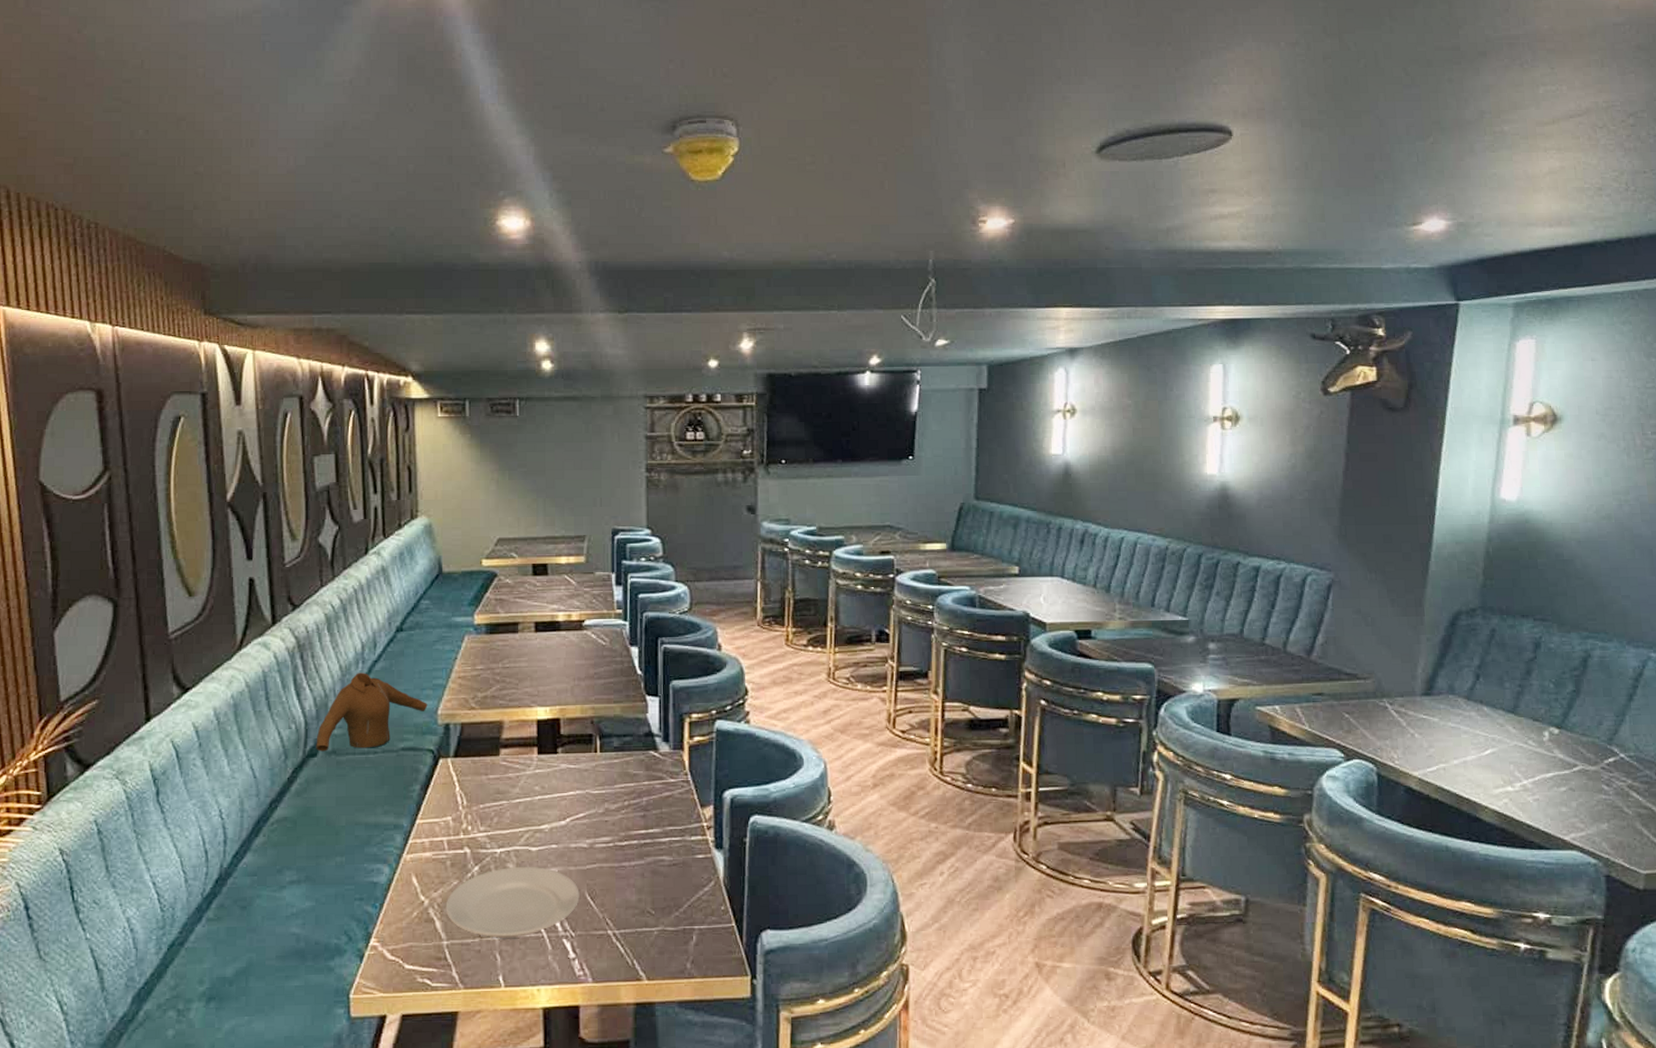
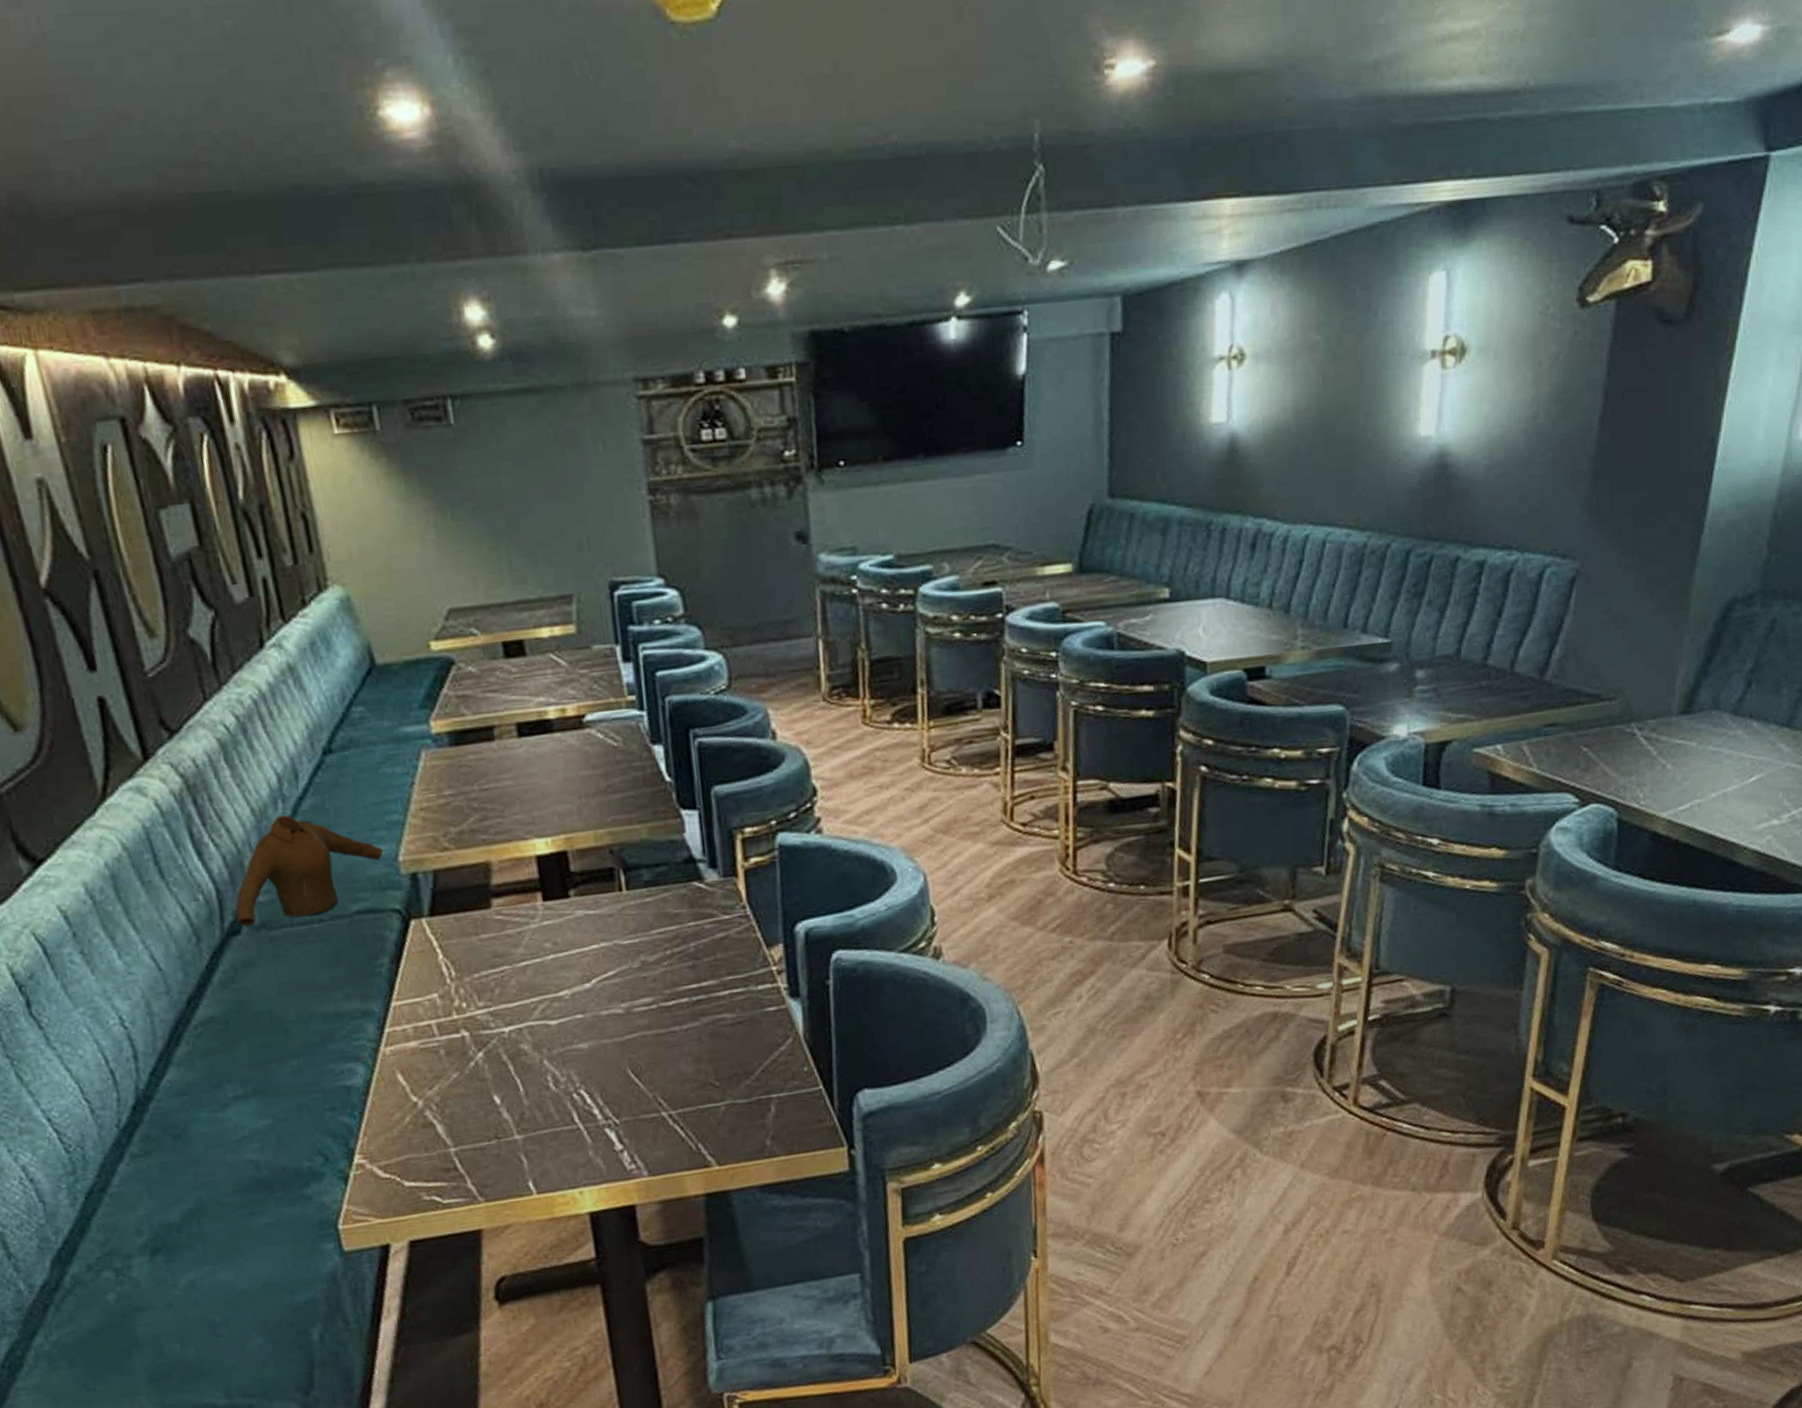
plate: present [445,866,580,939] -> none [446,1044,621,1138]

